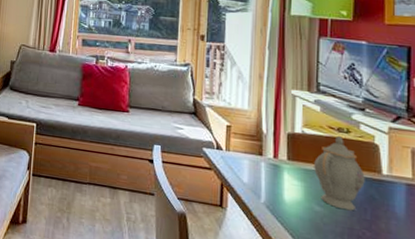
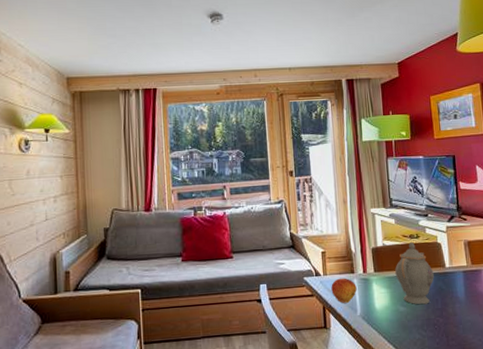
fruit: none [233,157,264,186] -> present [331,278,357,303]

